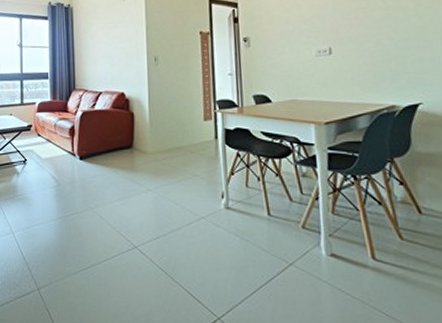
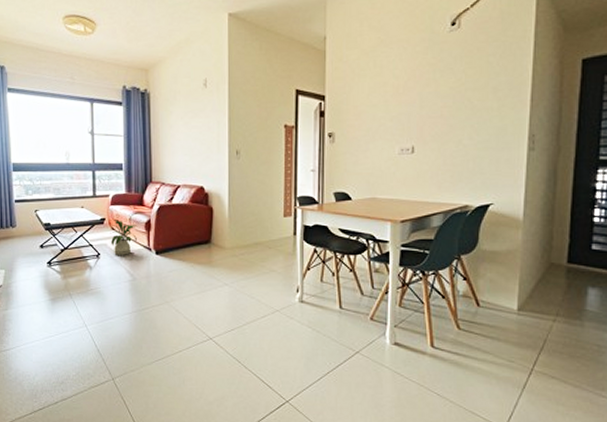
house plant: none [36,126,62,161] -> present [110,220,137,255]

